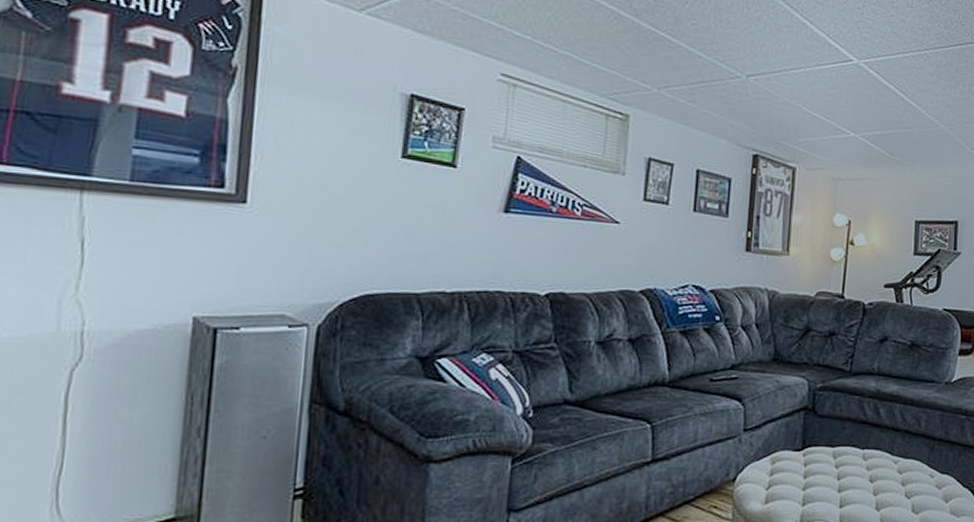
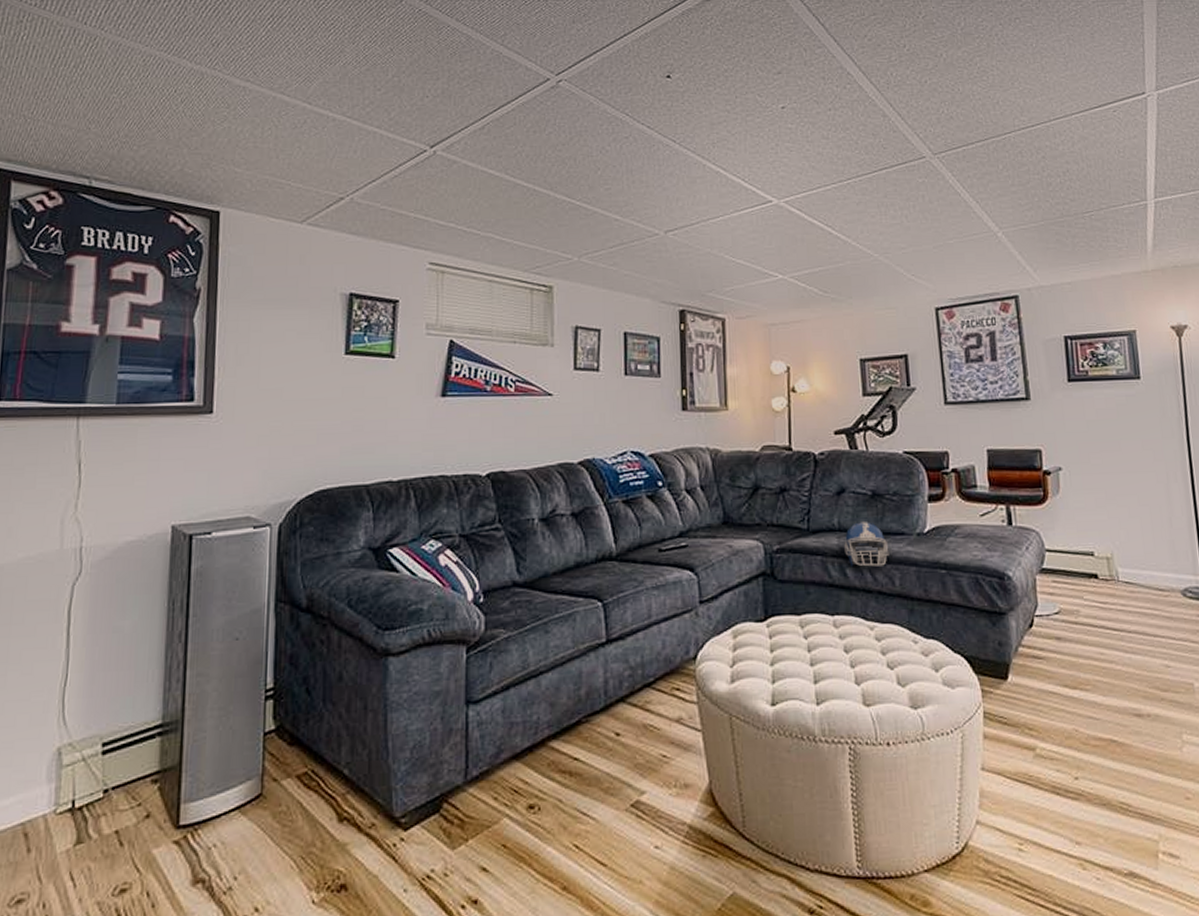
football helmet: none [880,368,920,410] -> present [844,522,889,568]

